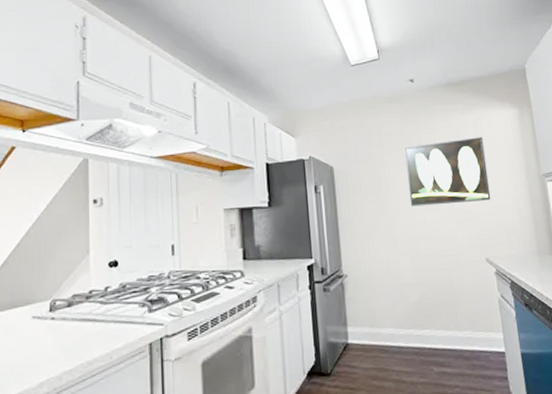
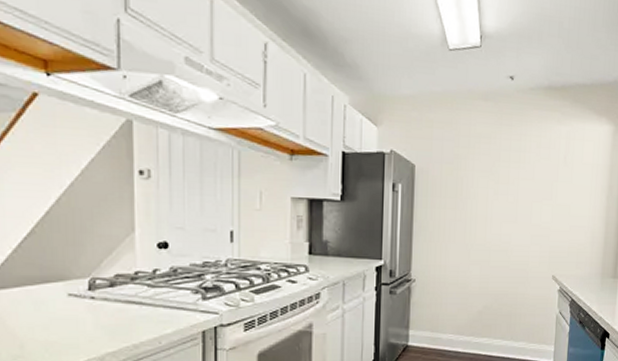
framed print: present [404,137,491,207] -> none [489,150,573,219]

